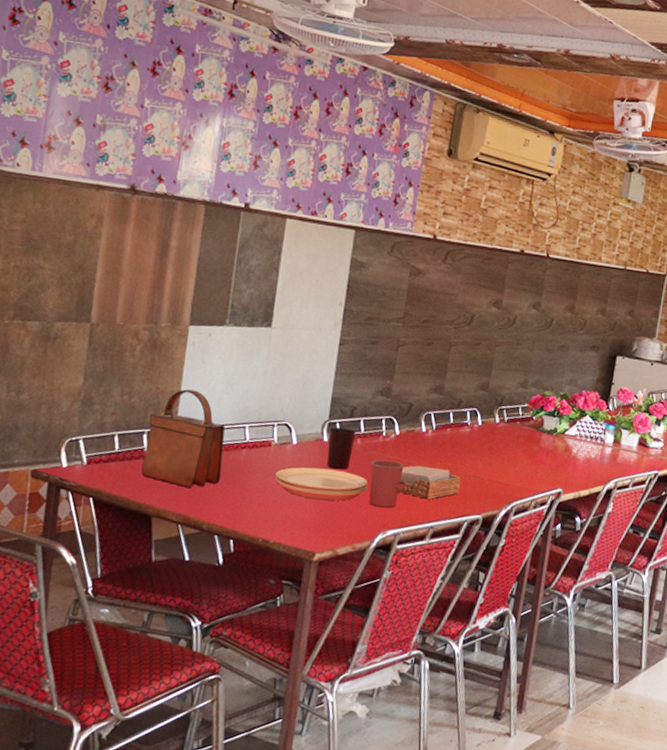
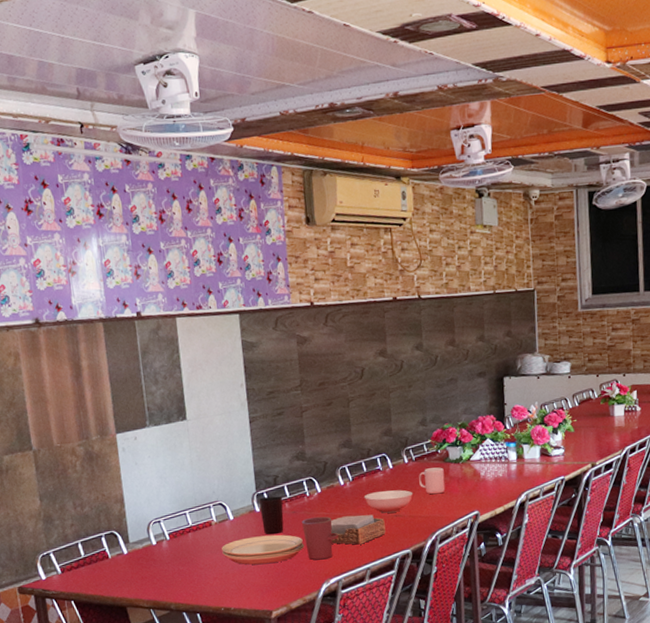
handbag: present [141,389,225,489] -> none [102,490,176,577]
bowl: none [444,446,498,473] -> present [363,489,413,514]
cup: none [506,433,535,463] -> present [419,467,446,495]

